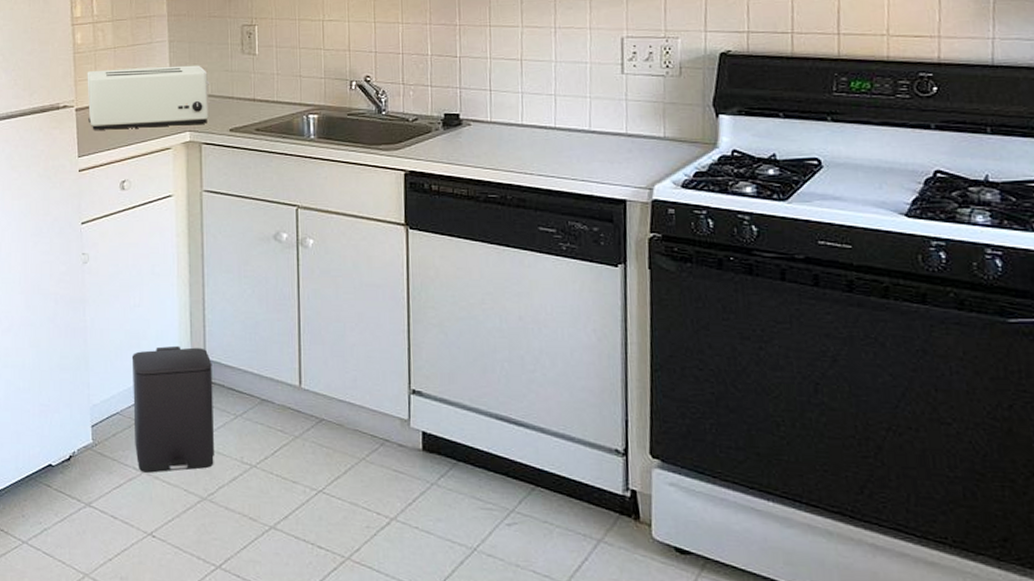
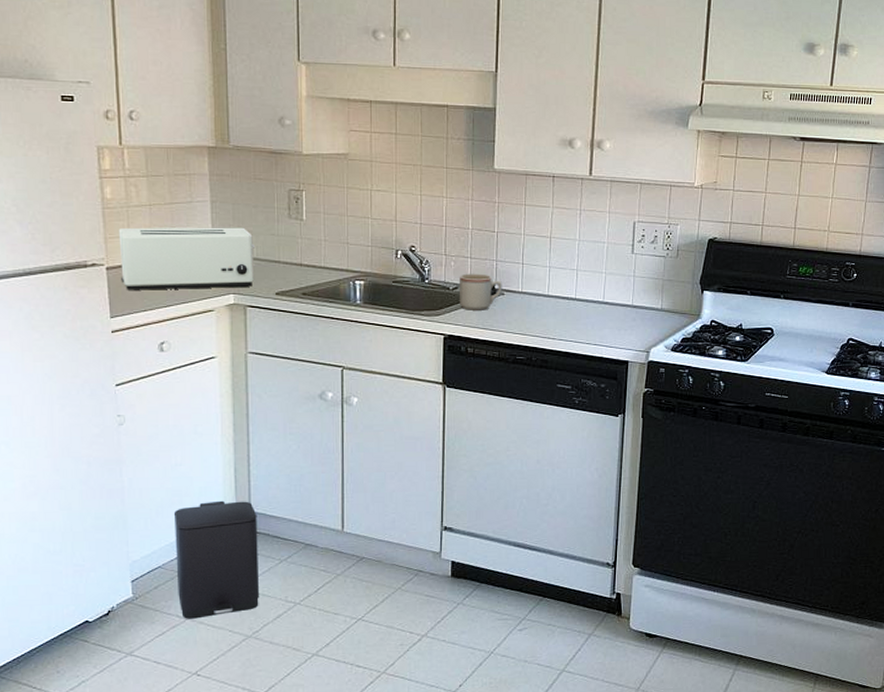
mug: none [419,103,468,143] -> present [459,273,502,310]

